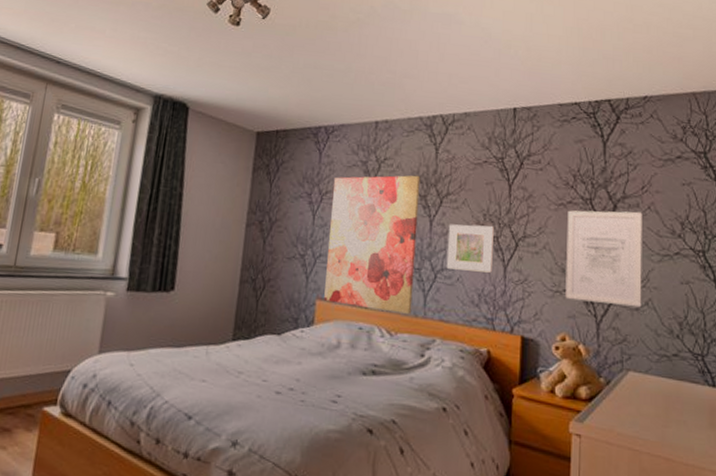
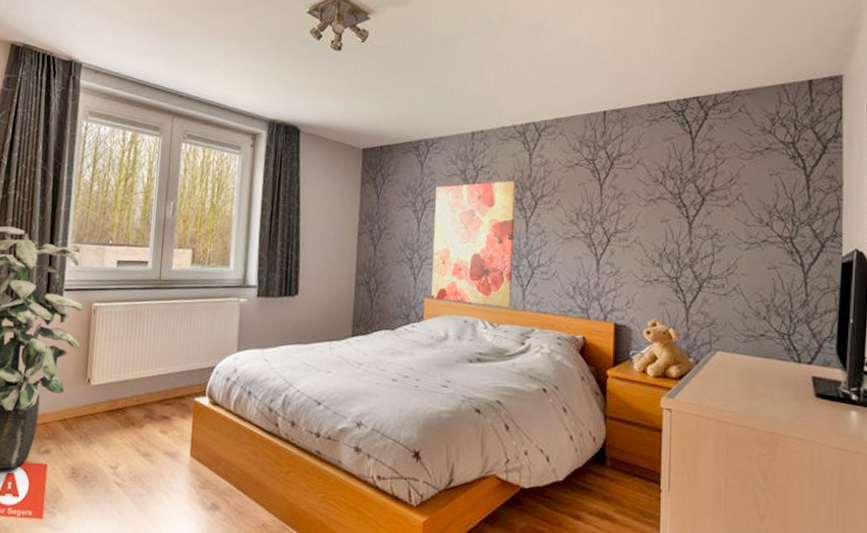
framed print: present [446,224,494,273] -> none [542,223,587,267]
wall art: present [565,210,643,308] -> none [656,203,731,293]

